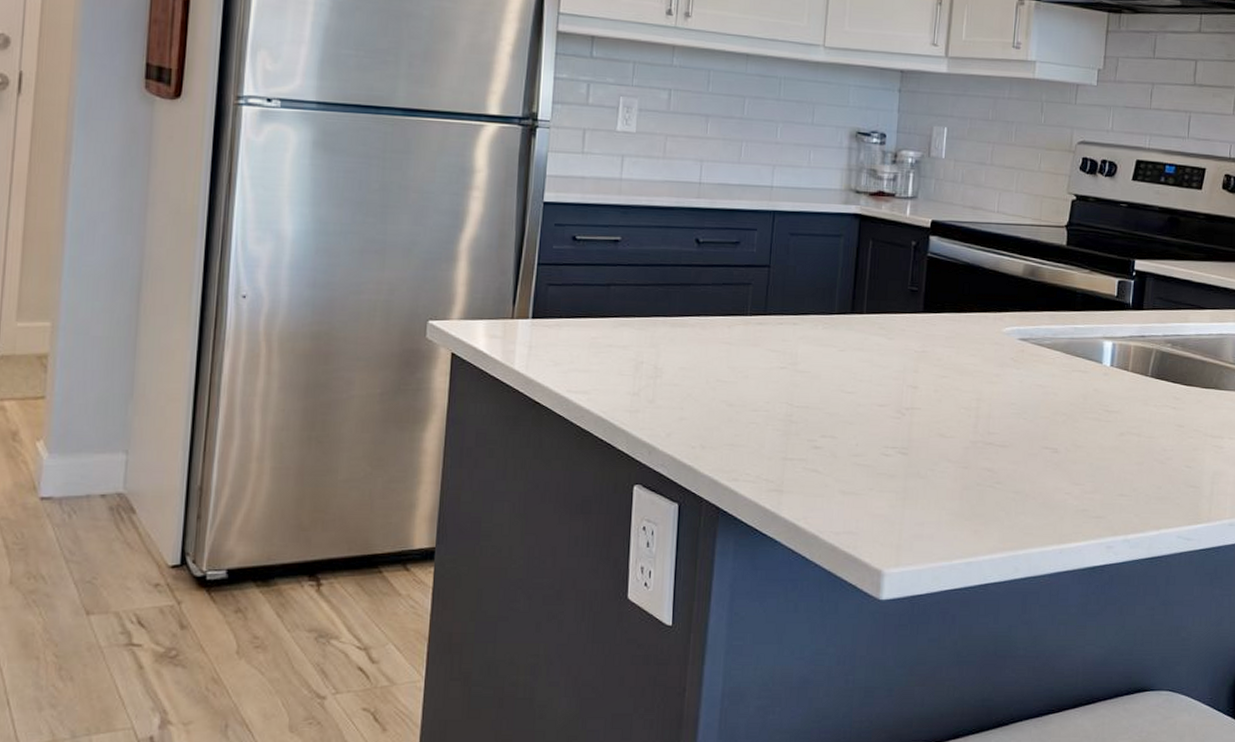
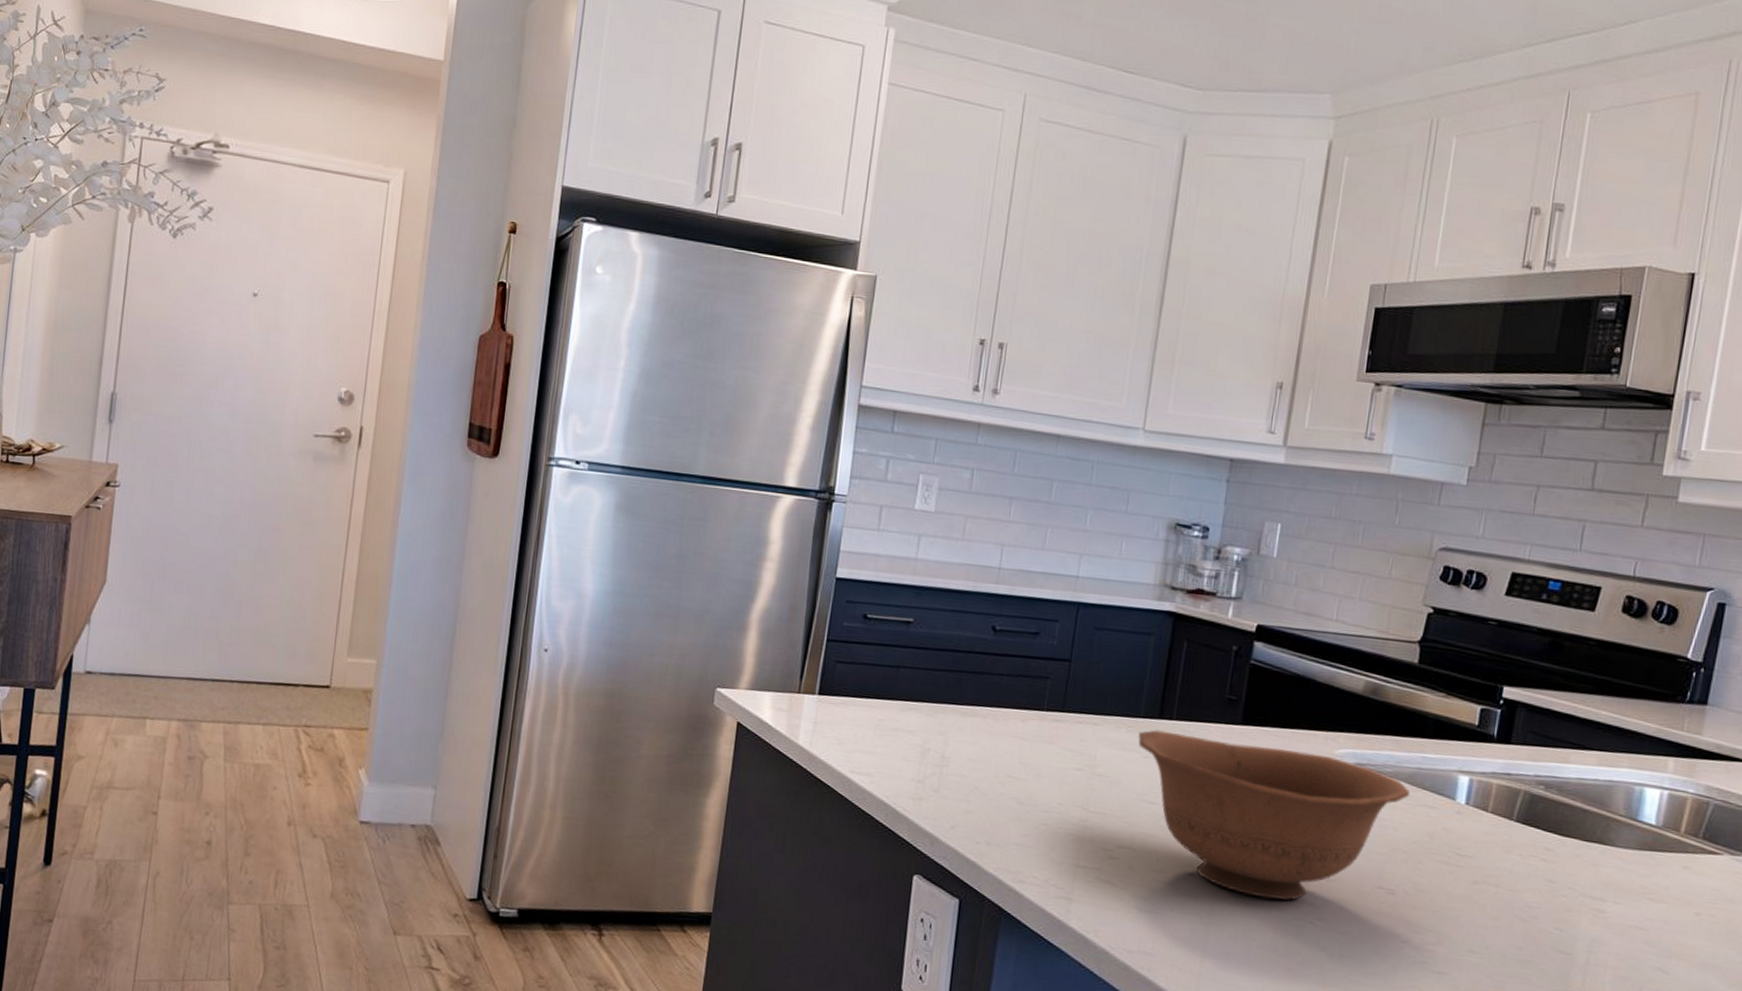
bowl: none [834,324,1066,469] -> present [1138,729,1411,900]

